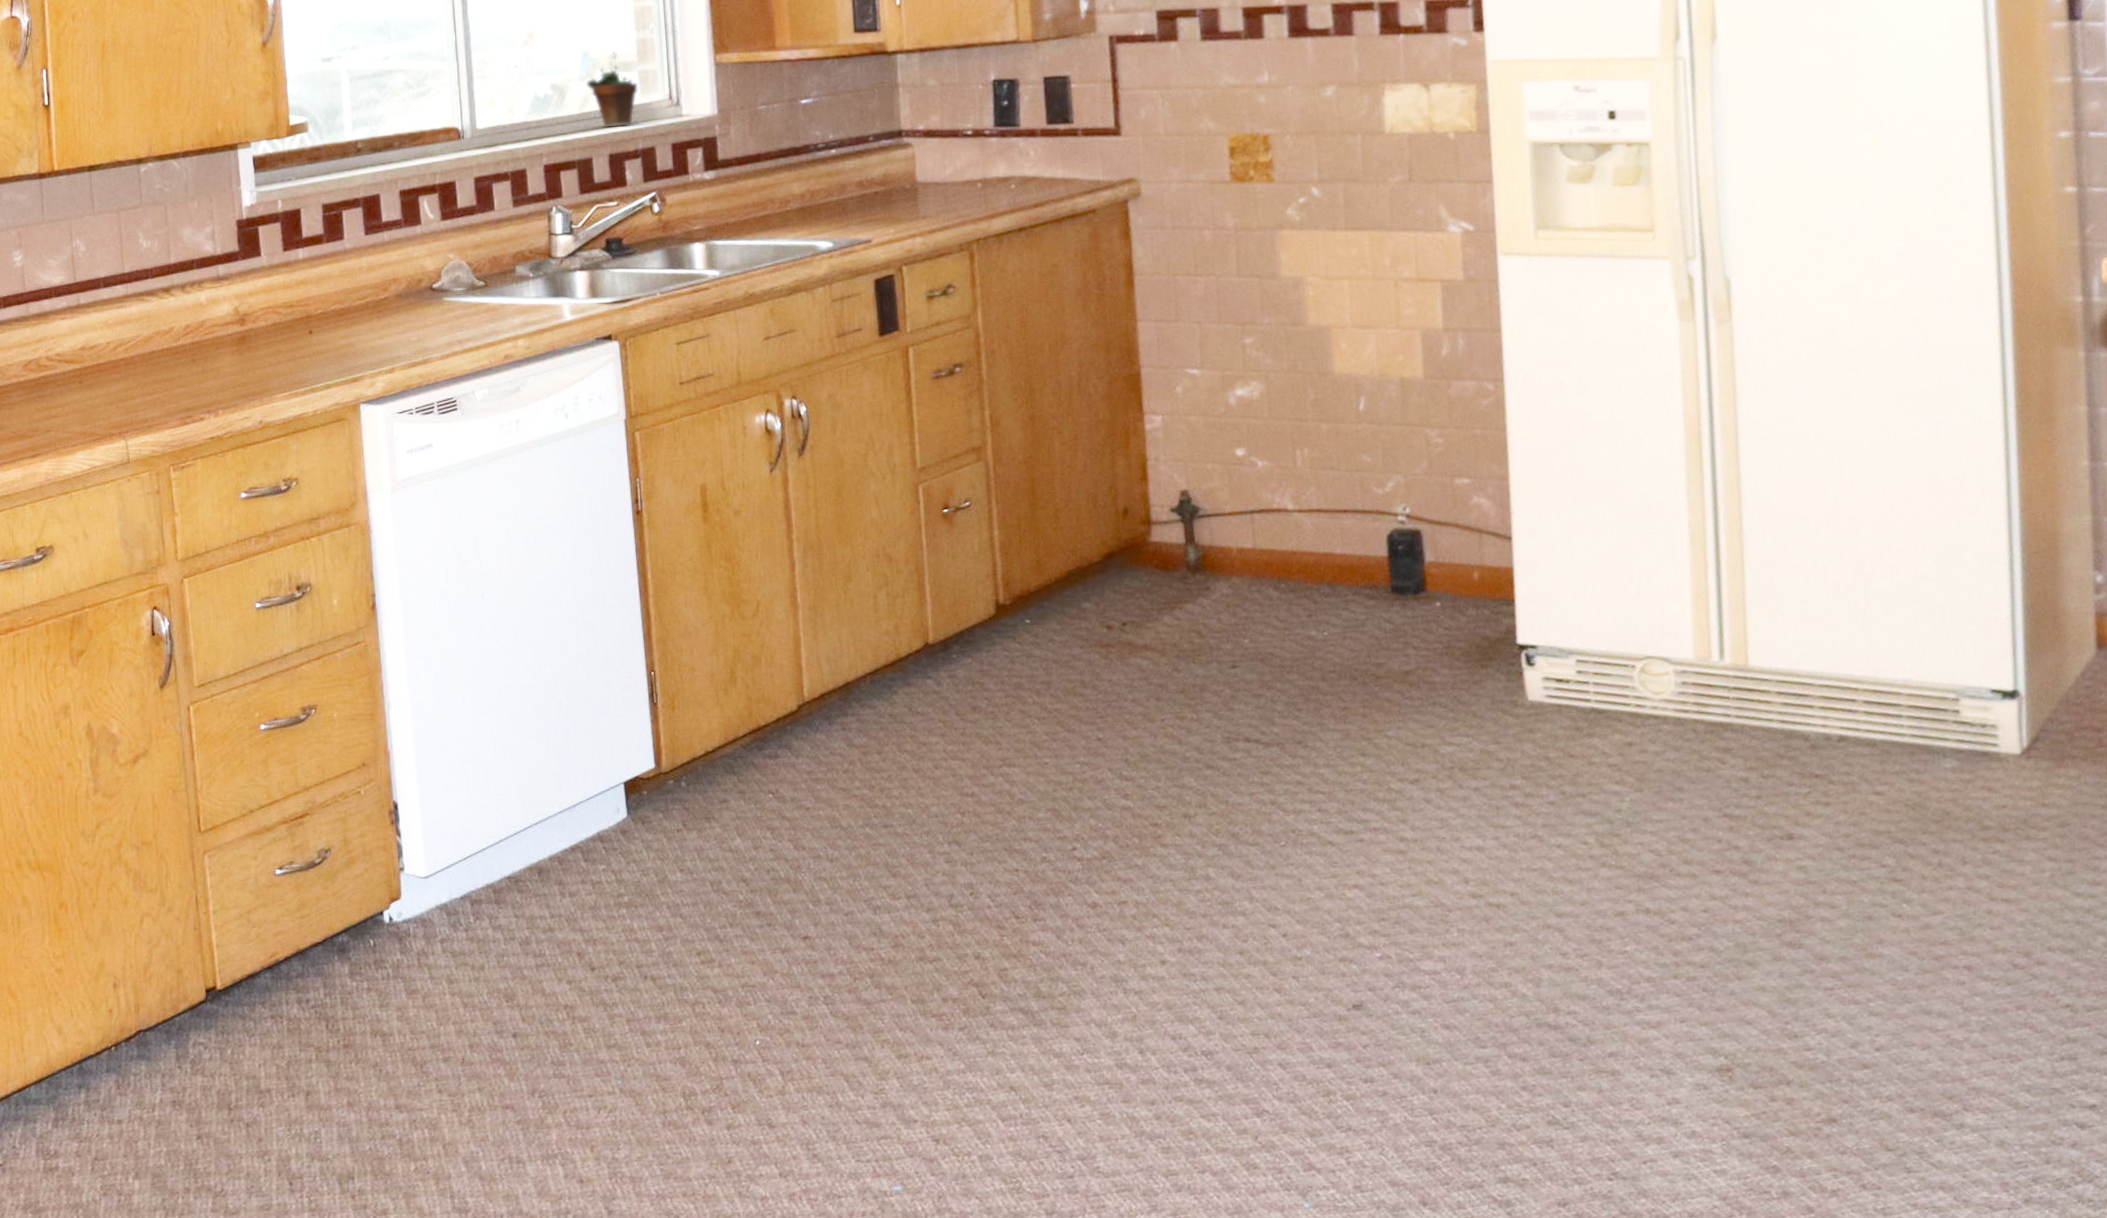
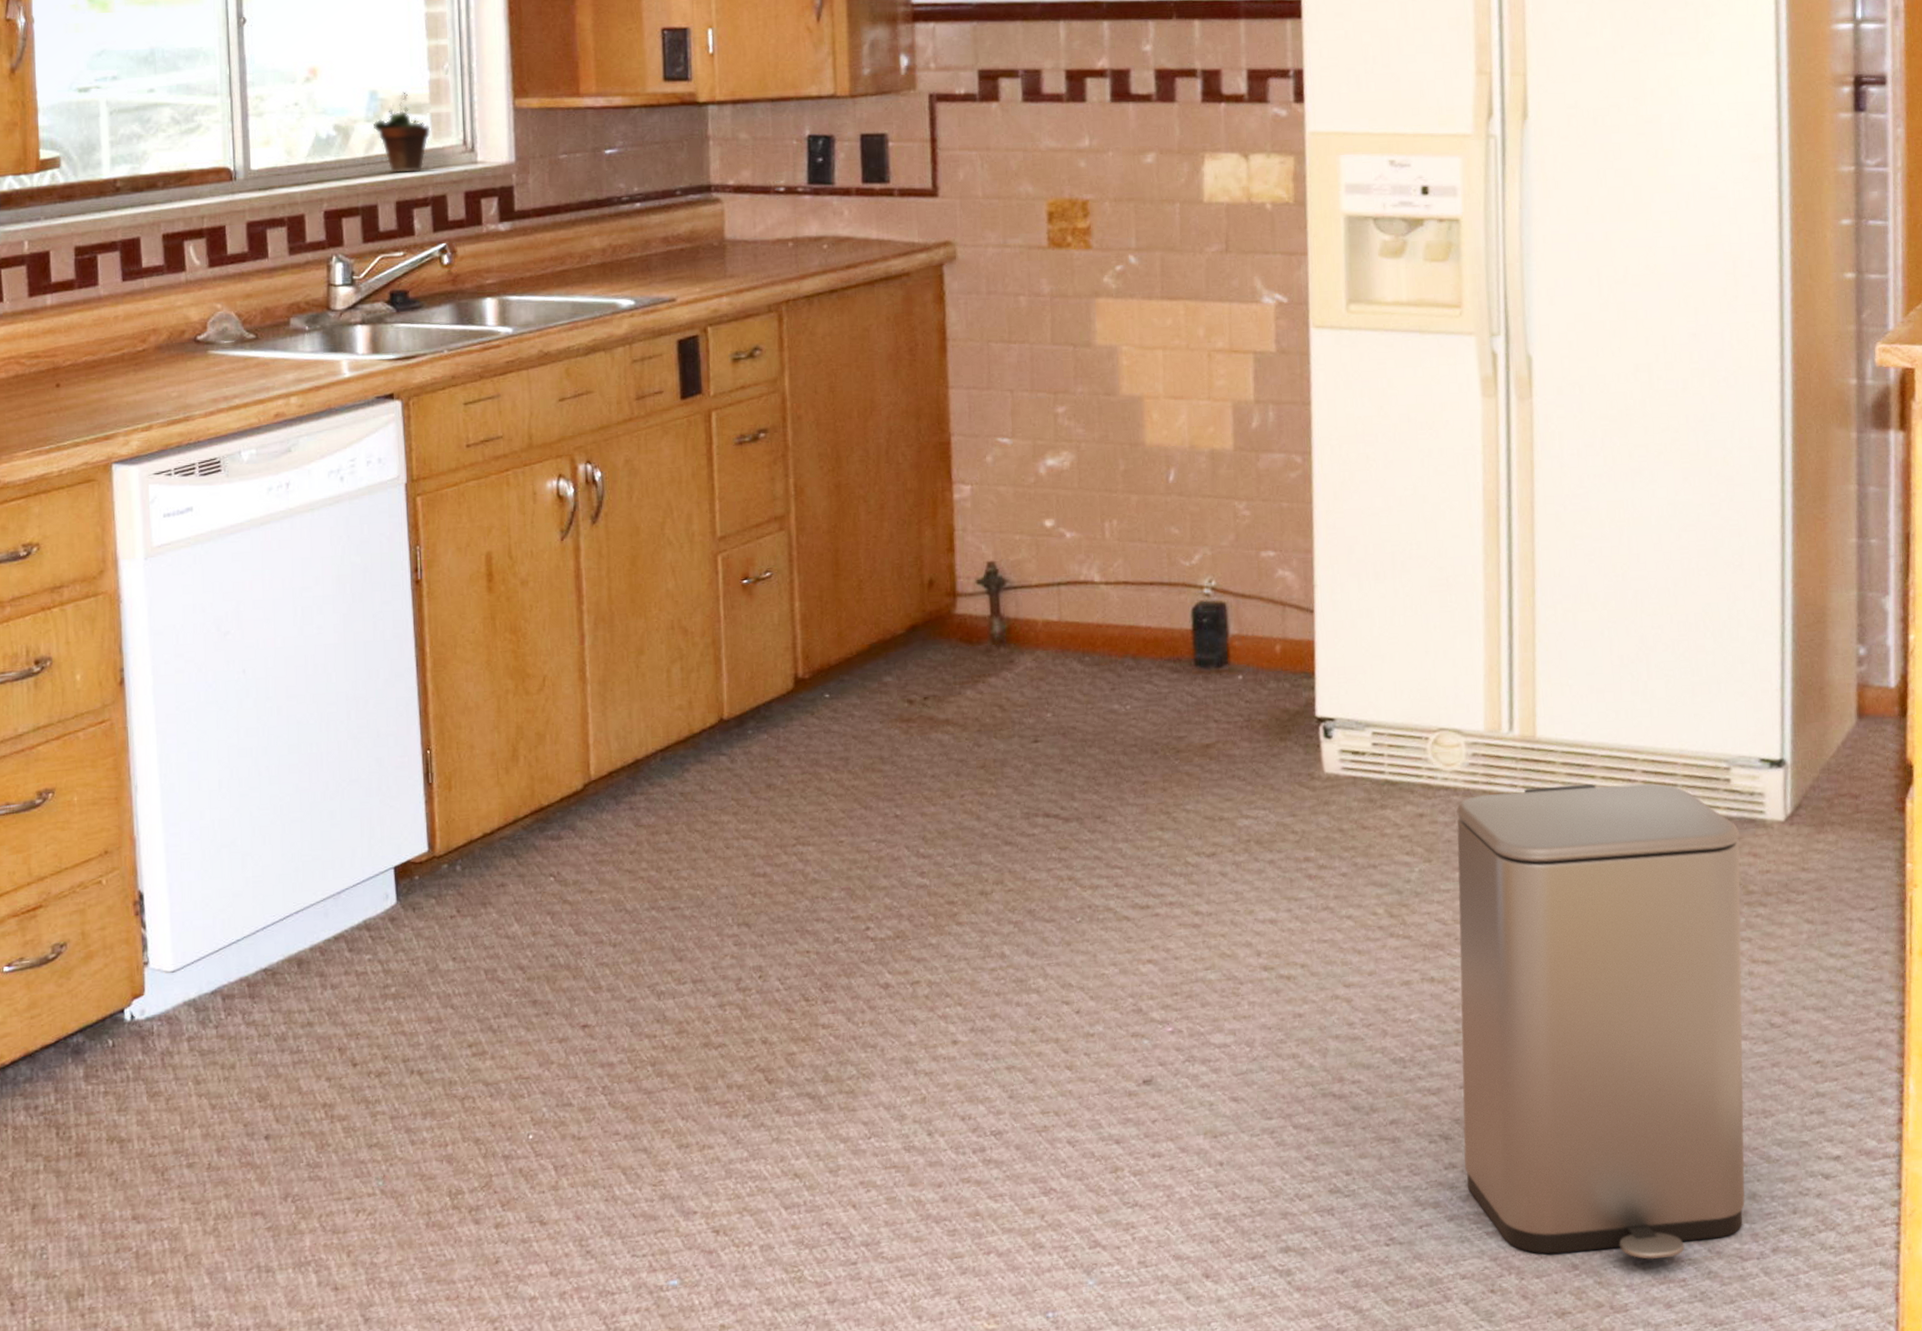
pedal bin: none [1666,714,1993,1206] -> present [1456,783,1746,1260]

